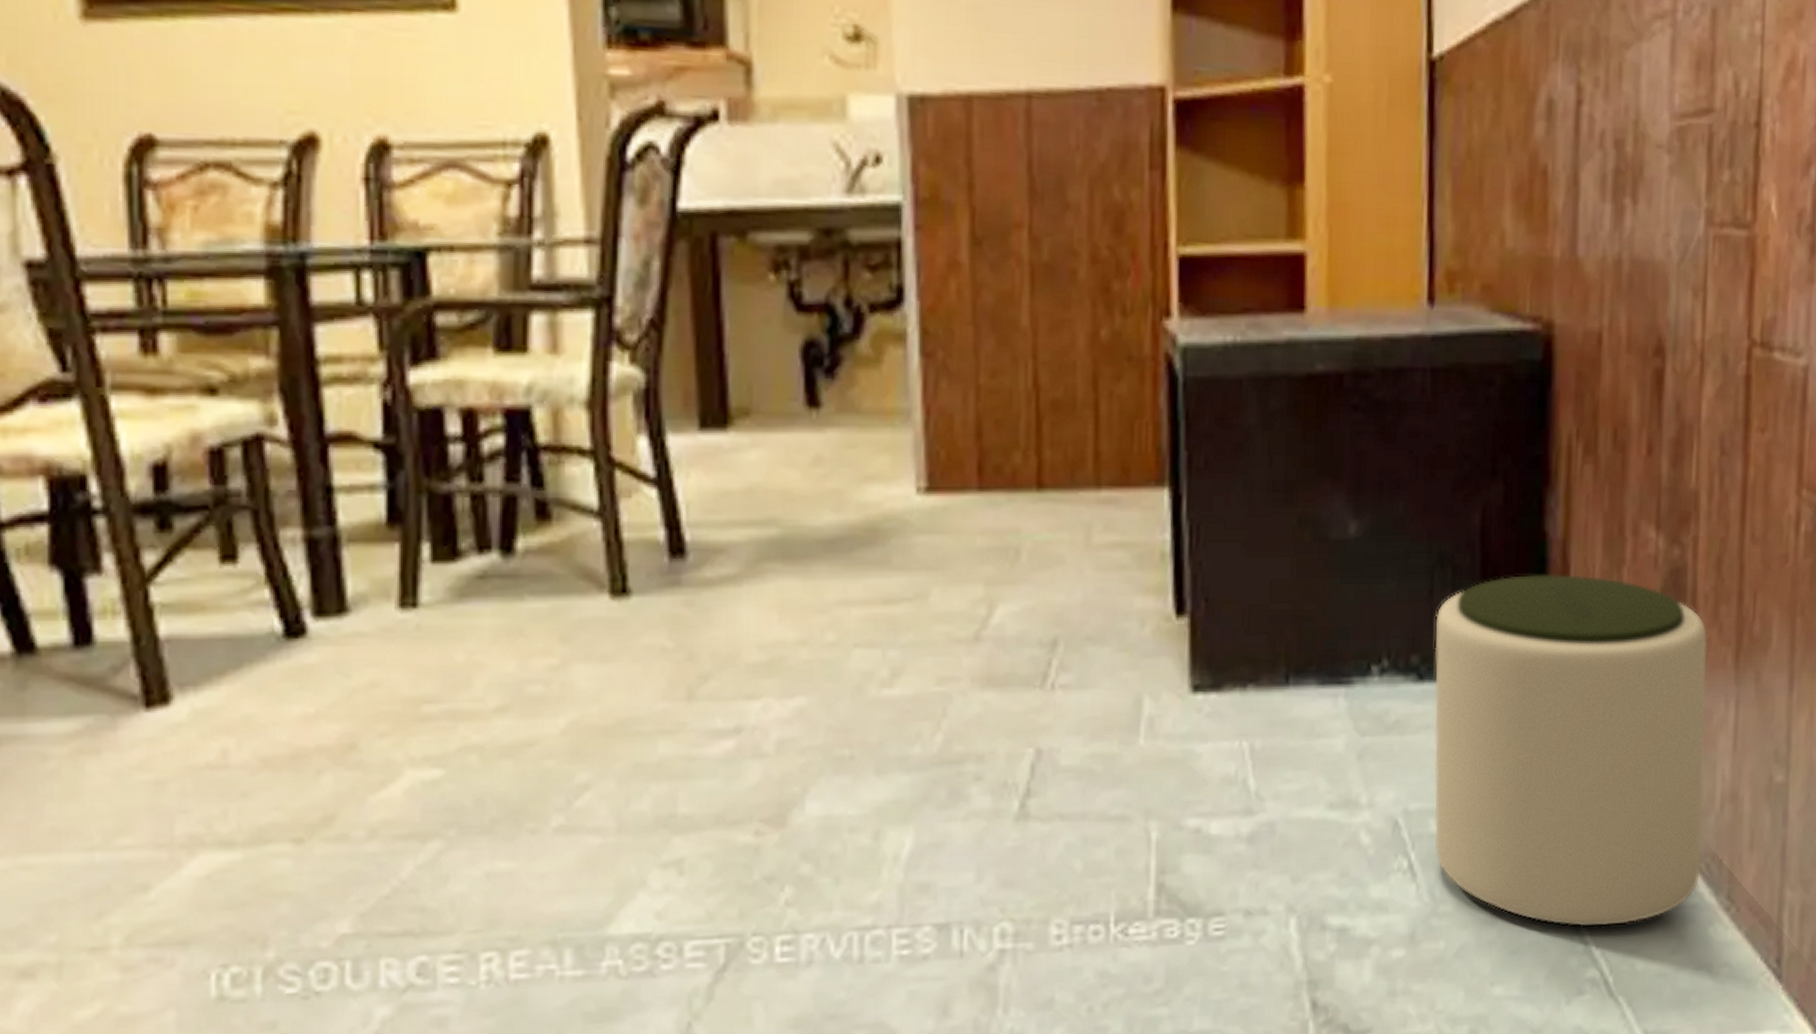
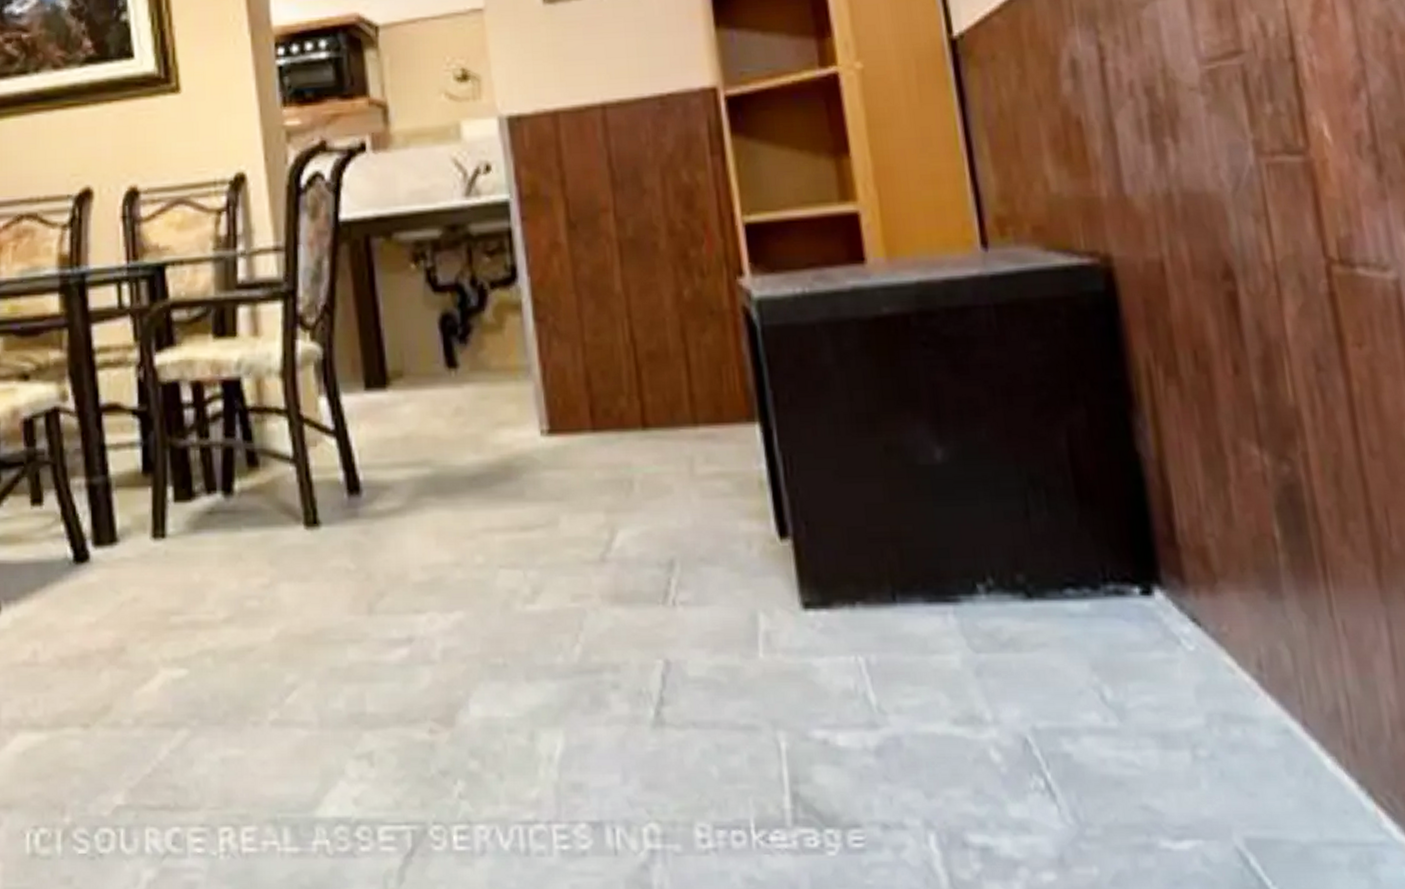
plant pot: present [1434,575,1708,927] -> none [1035,493,1383,861]

